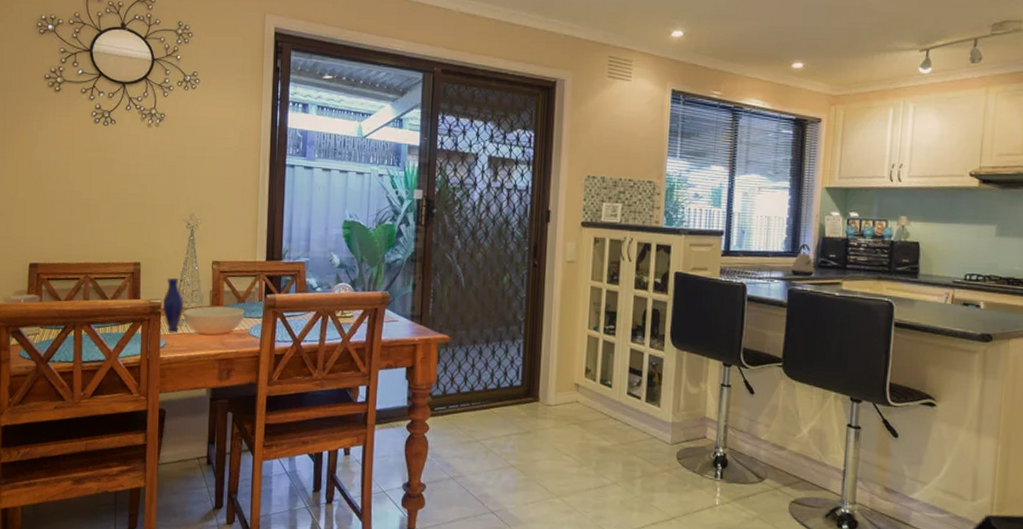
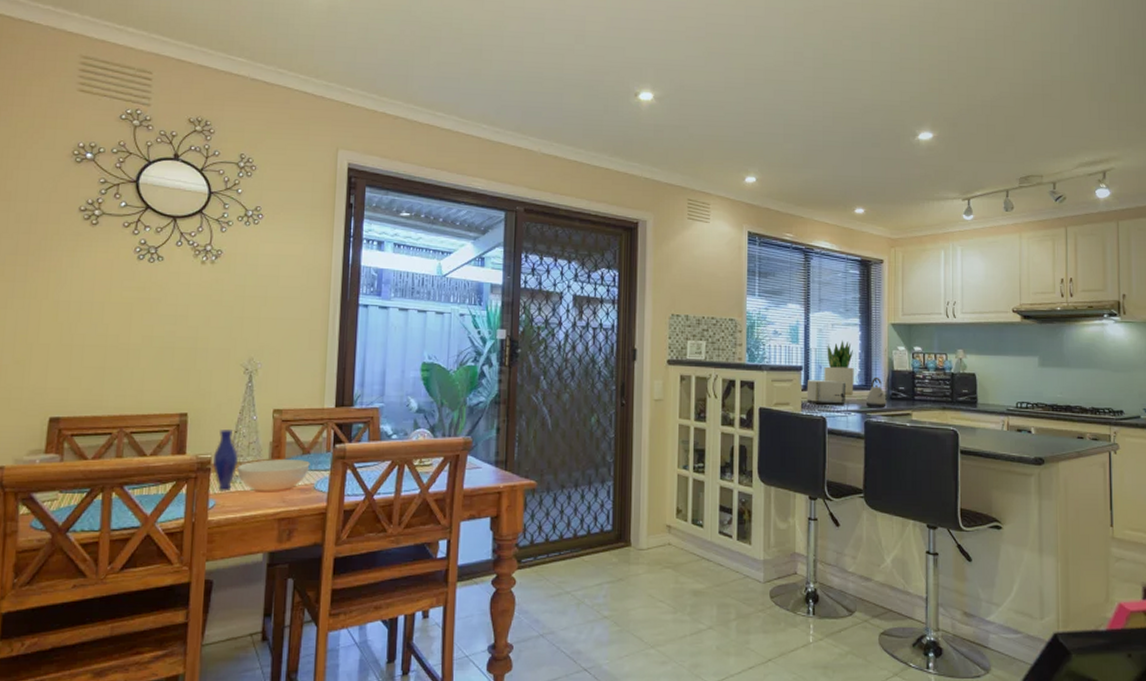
toaster: none [726,245,771,272] -> present [806,380,847,405]
planter: none [746,204,781,263] -> present [824,340,854,396]

